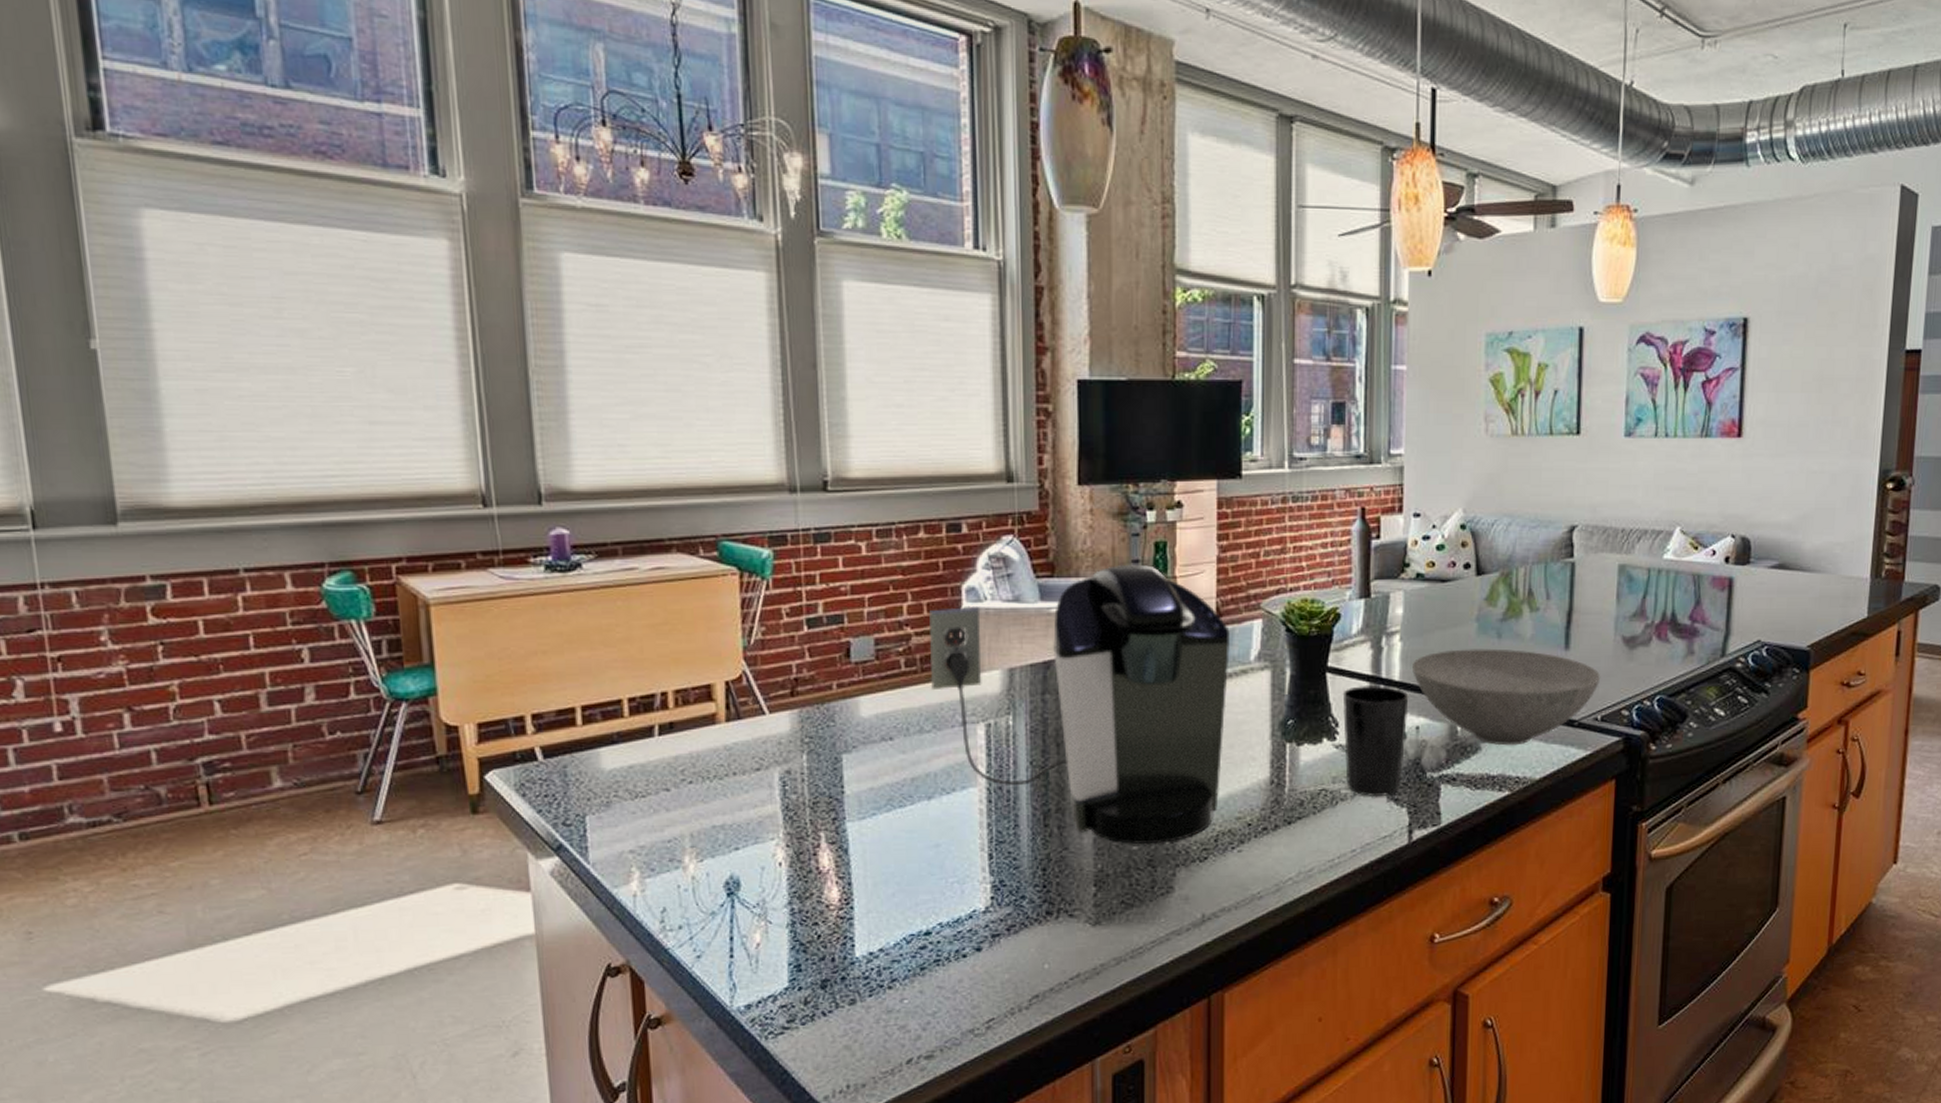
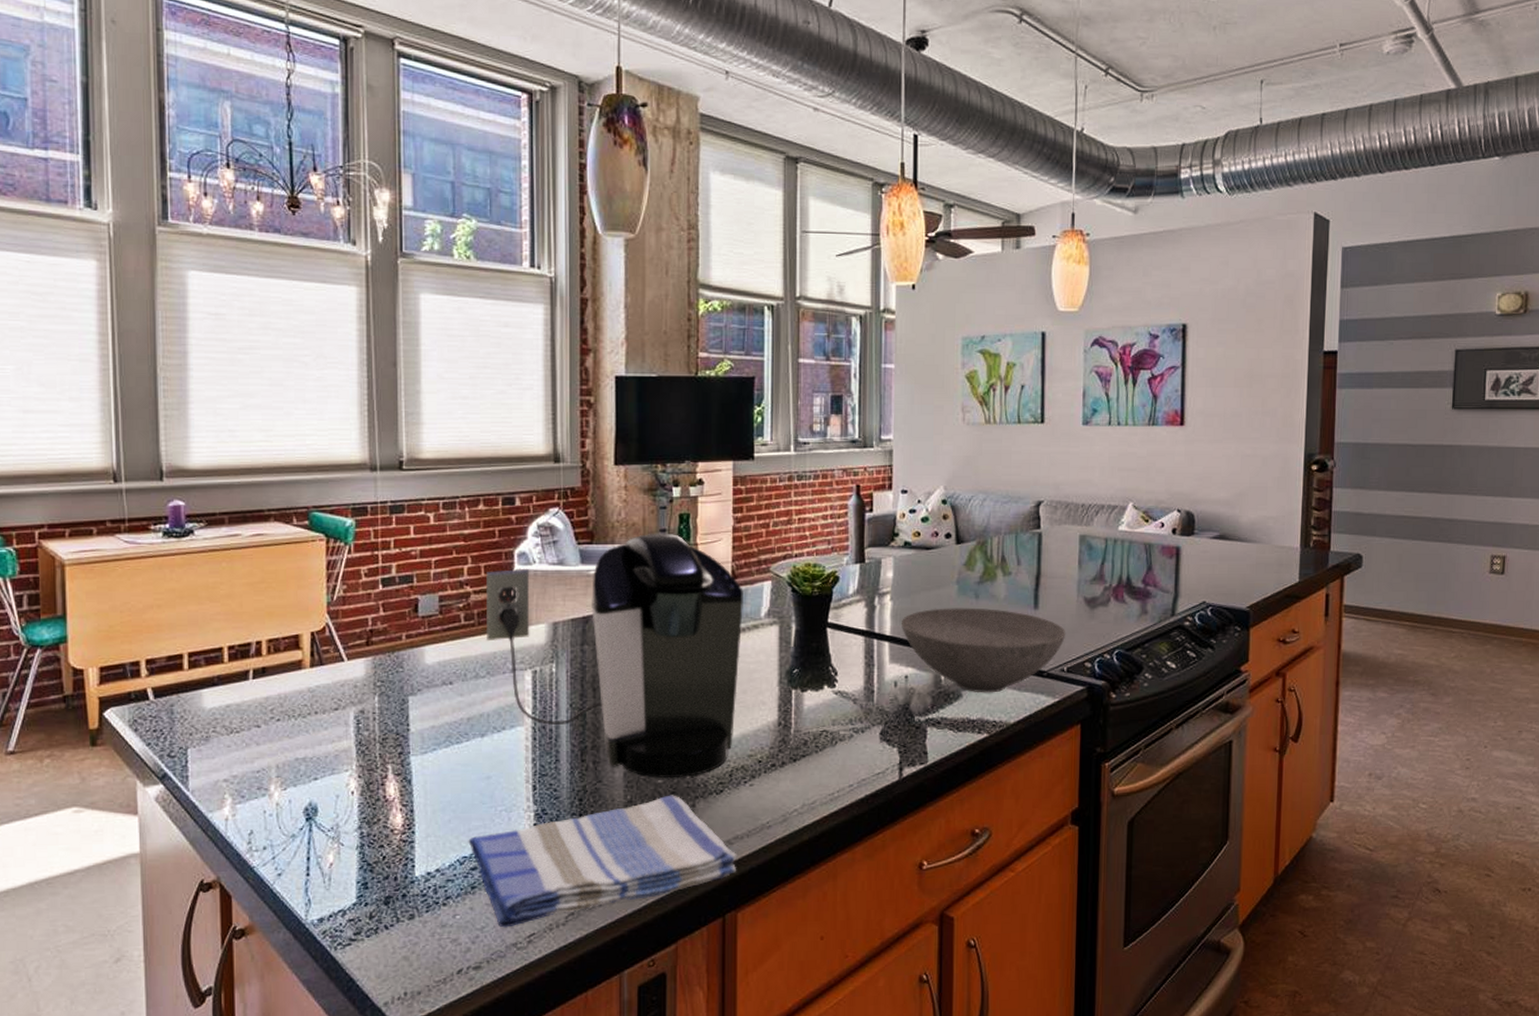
dish towel: none [915,863,1224,1013] -> present [468,795,737,928]
cup: present [1342,686,1409,798] -> none [841,639,899,738]

